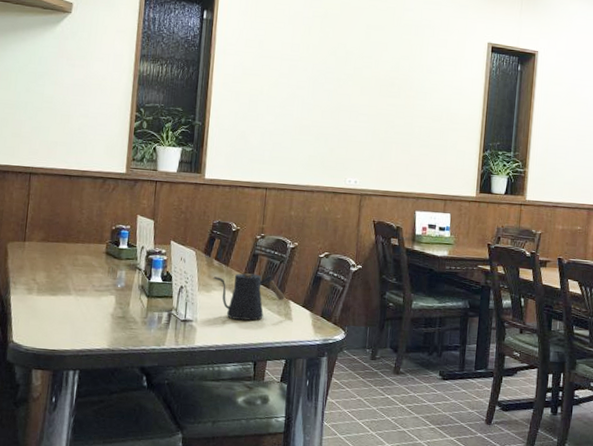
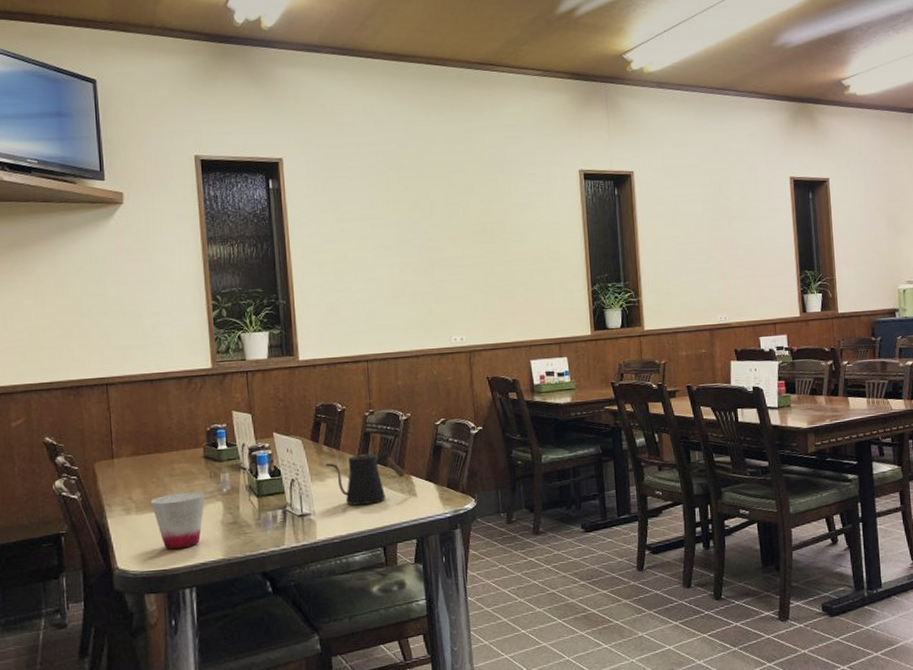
cup: none [51,281,102,334] -> present [150,491,206,550]

